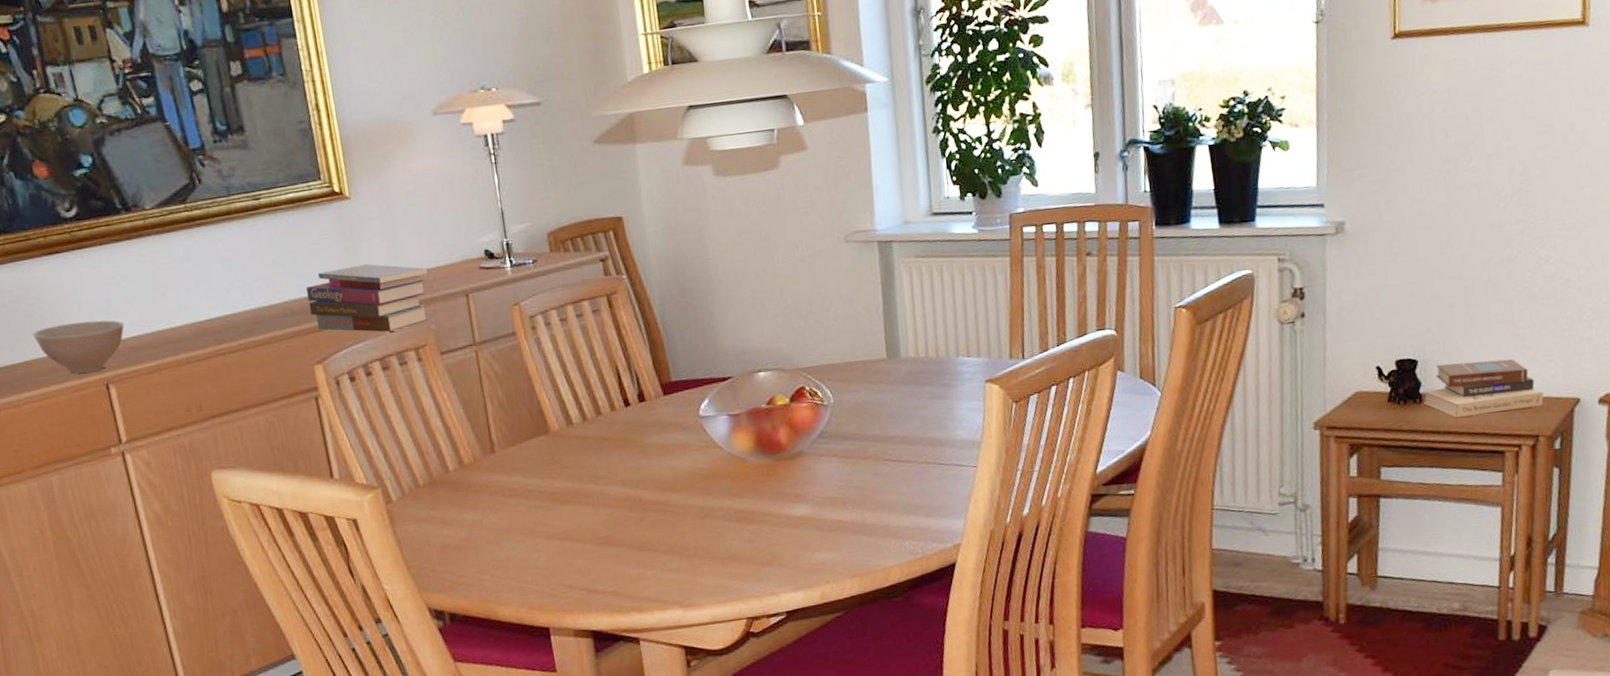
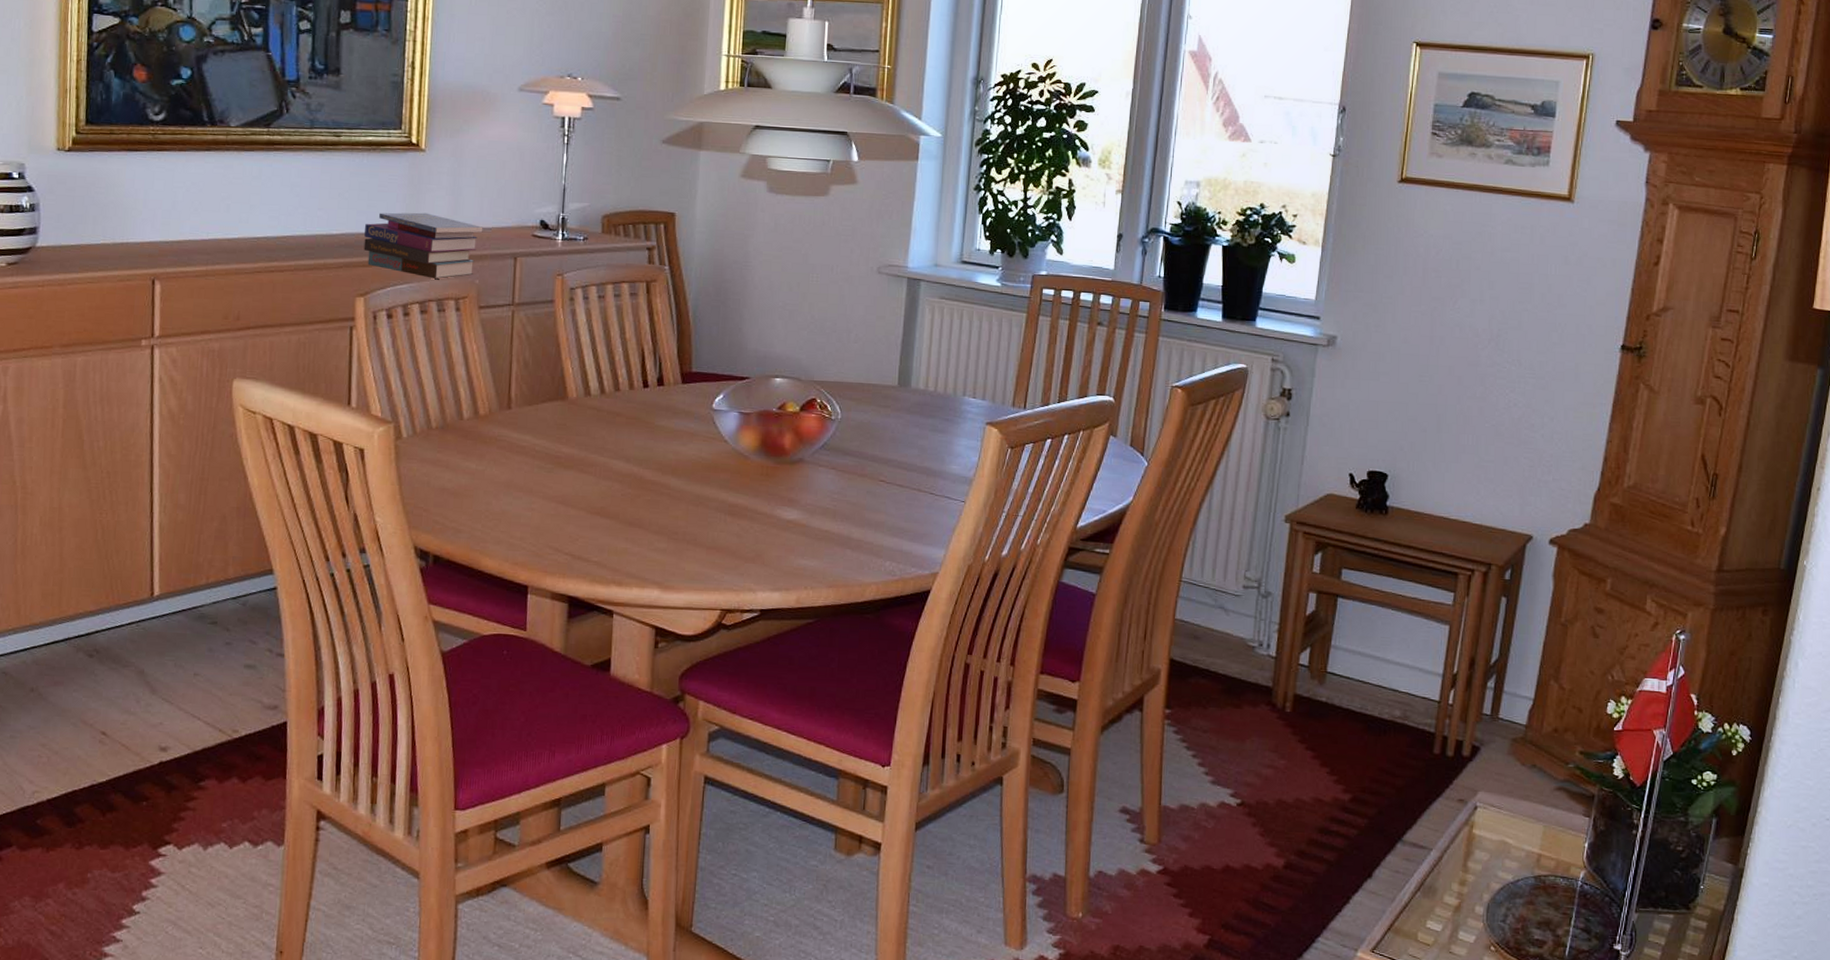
bowl: present [33,320,124,375] -> none [94,216,184,267]
books: present [1423,359,1544,418] -> none [1388,481,1500,537]

